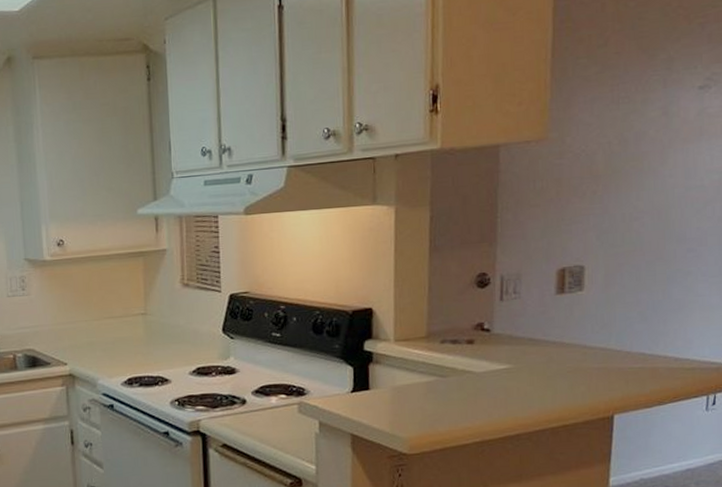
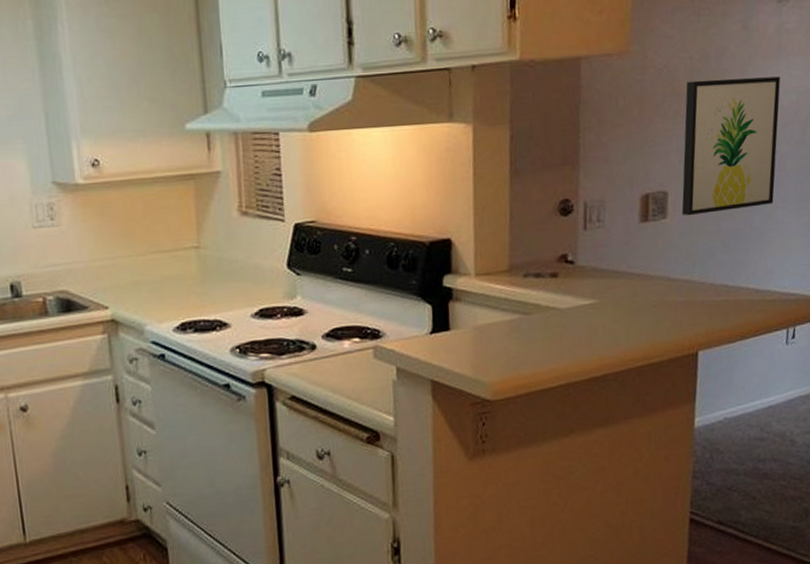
wall art: none [598,158,702,289] -> present [681,76,780,216]

